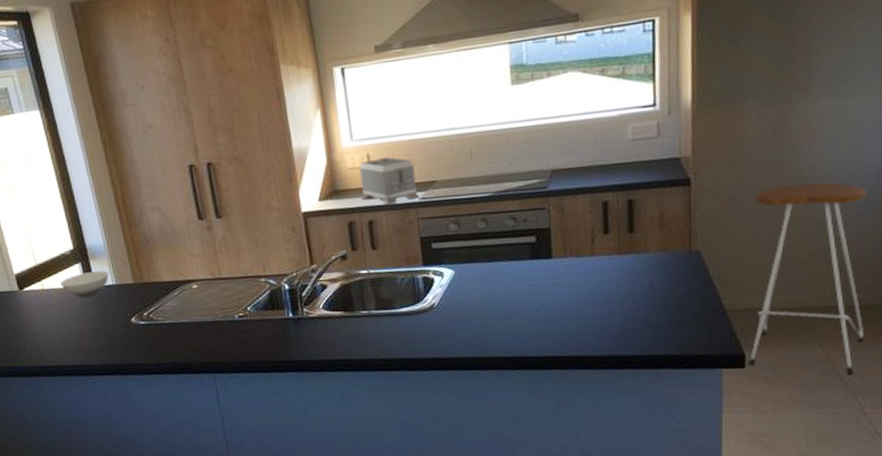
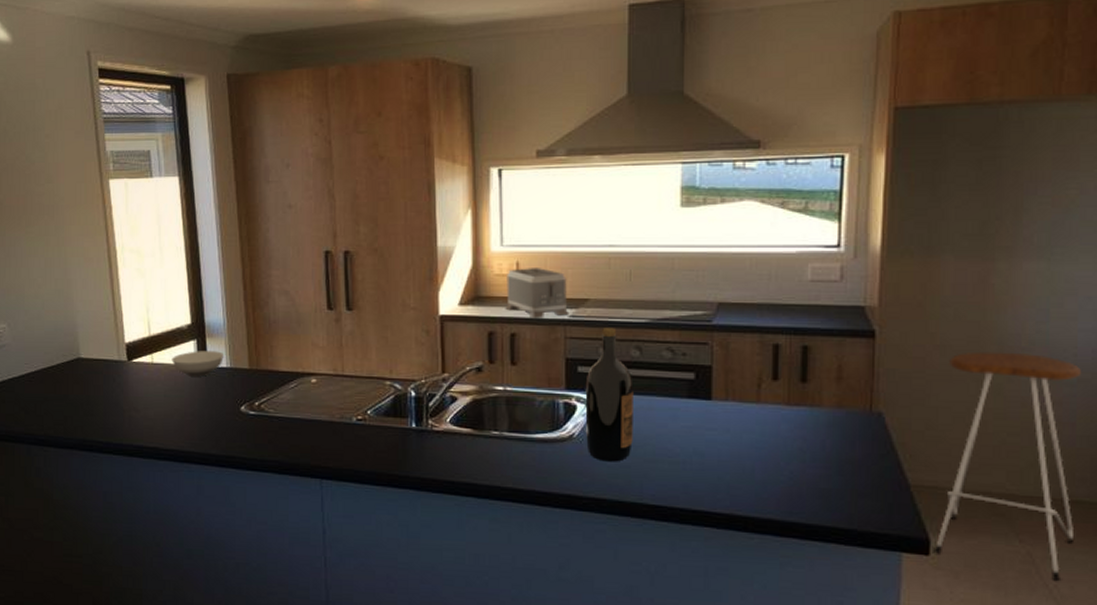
wine bottle: none [439,204,487,325] -> present [585,328,633,462]

